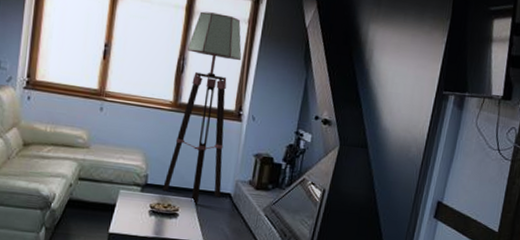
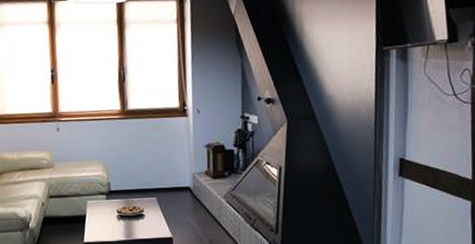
floor lamp: present [163,11,242,204] -> none [125,19,180,202]

